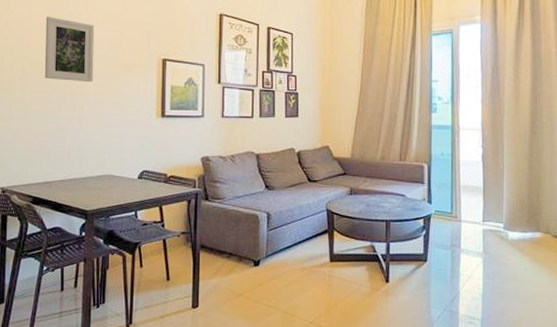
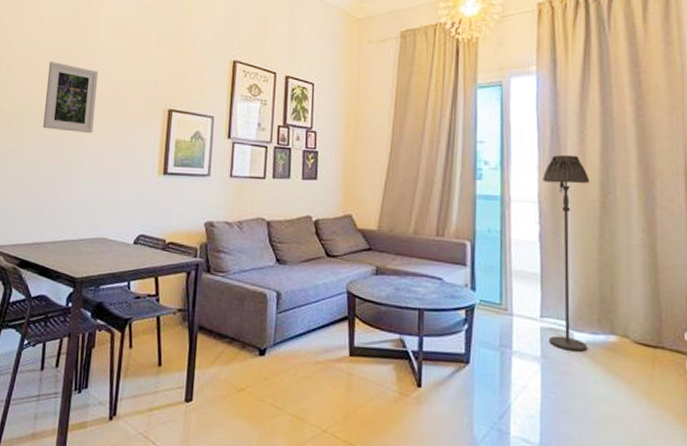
floor lamp: none [485,89,522,246] -> present [543,154,590,352]

